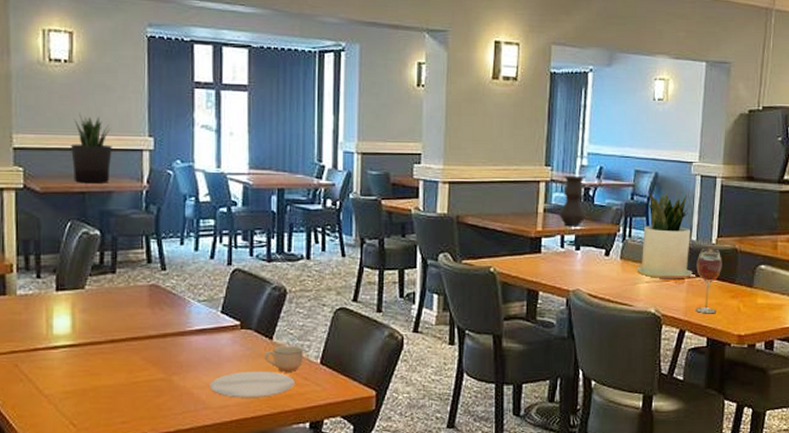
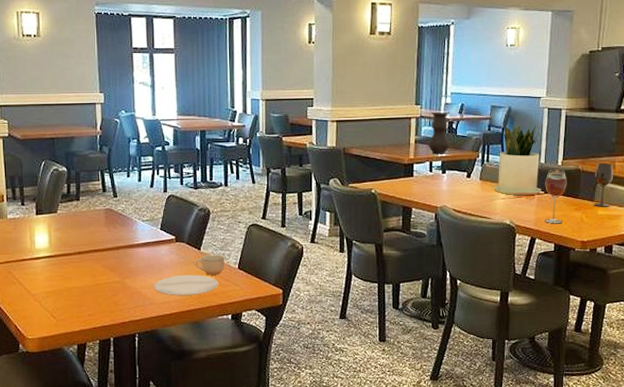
planter: present [71,112,112,183] -> none [42,75,73,131]
wine glass: none [753,241,774,295] -> present [594,162,613,207]

